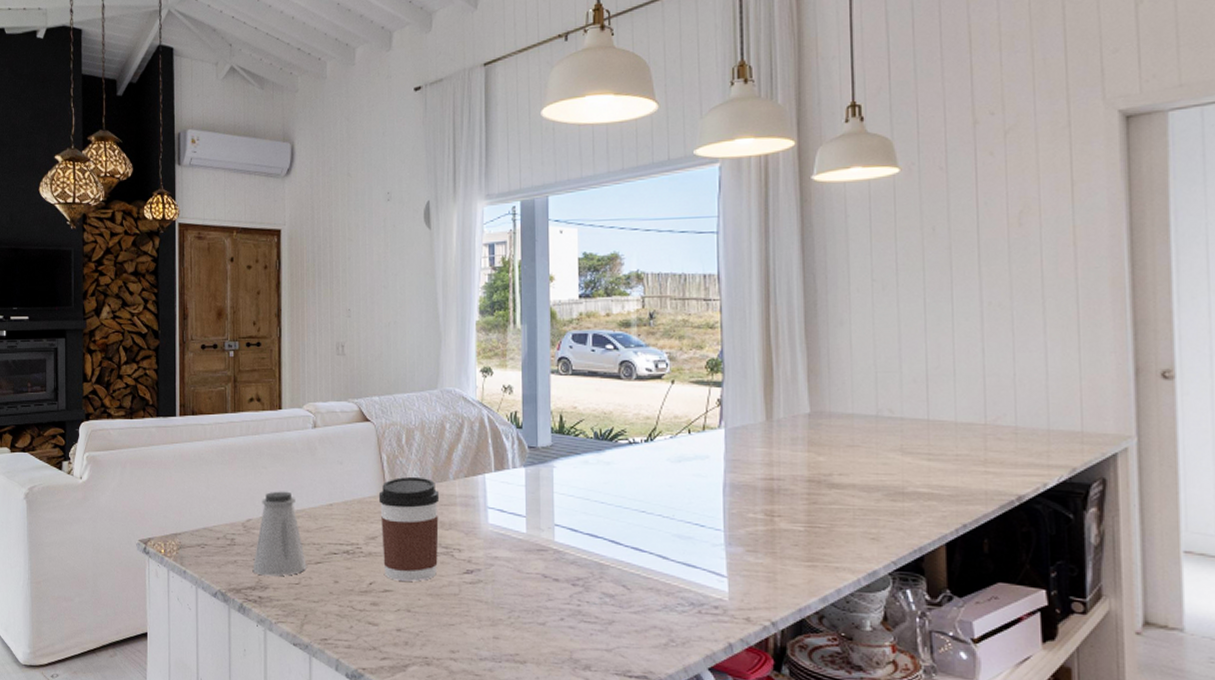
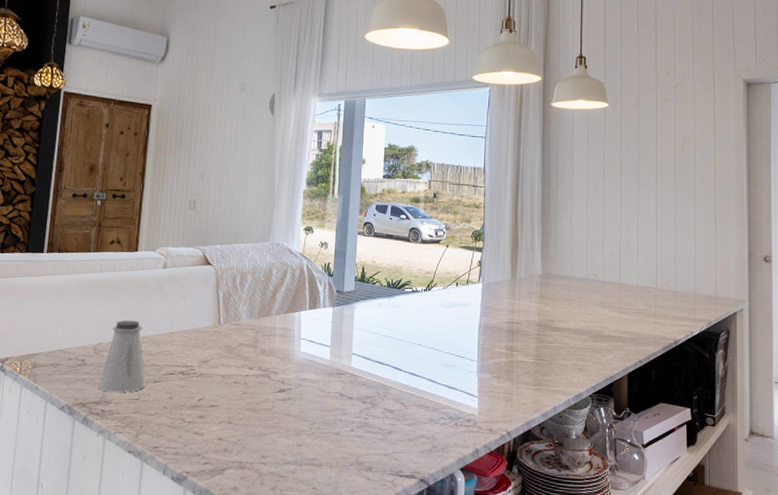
coffee cup: present [378,476,440,582] -> none [212,311,263,398]

